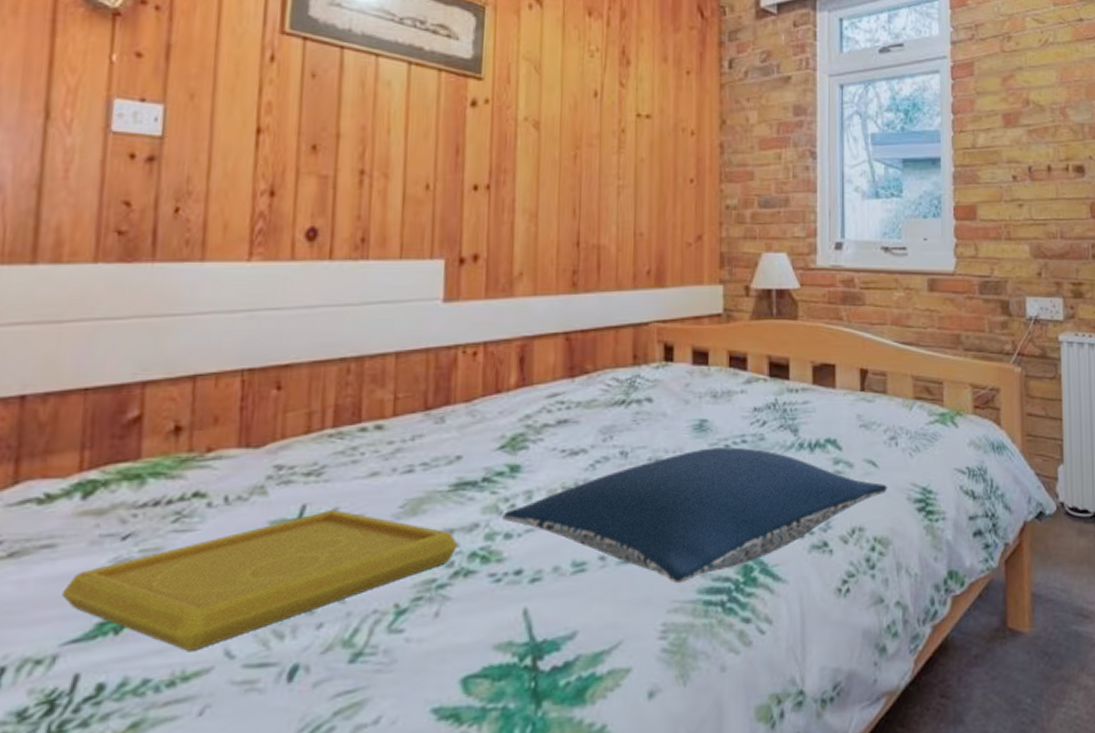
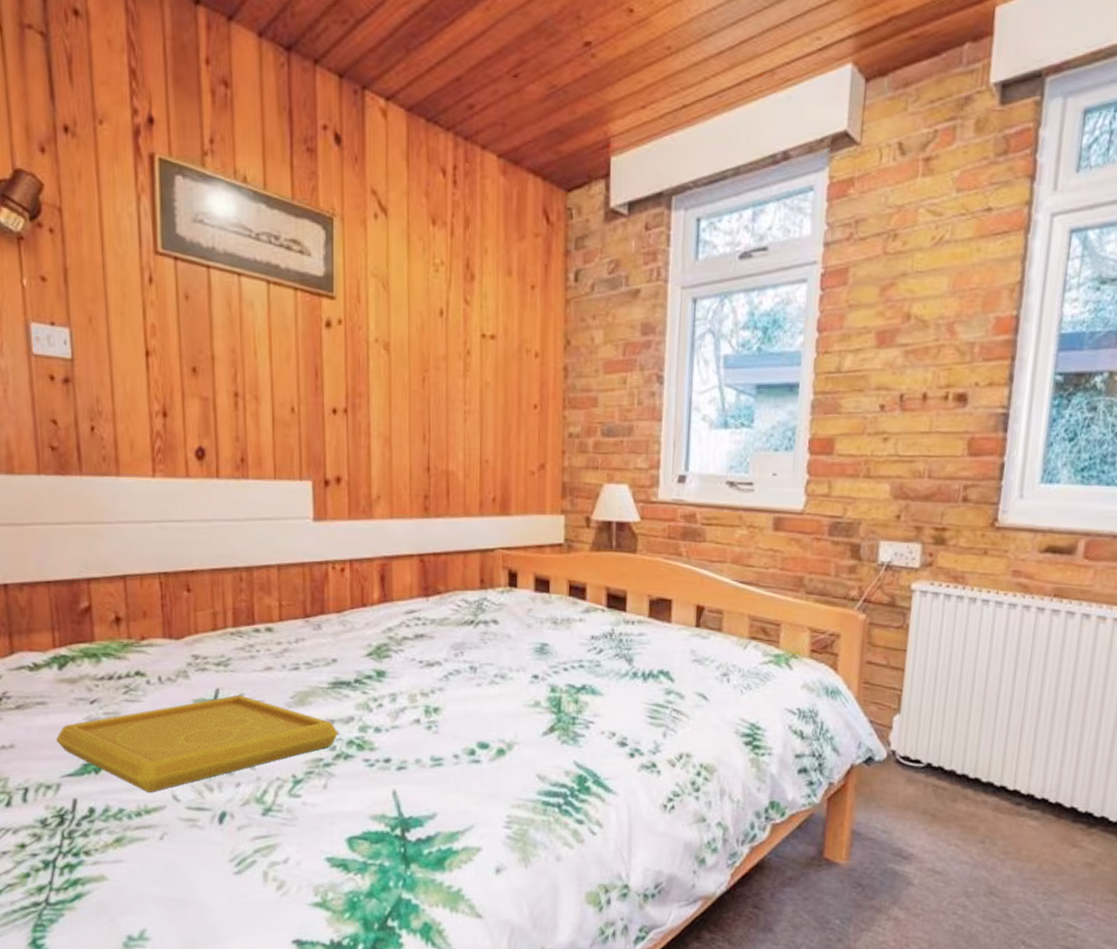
pillow: present [501,447,888,584] -> none [371,669,717,785]

